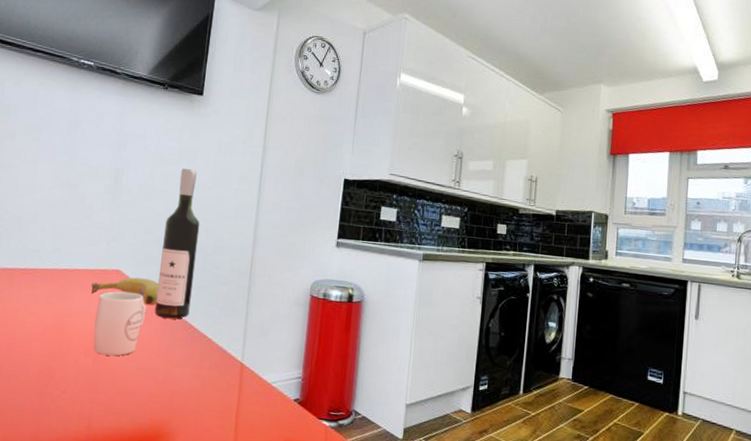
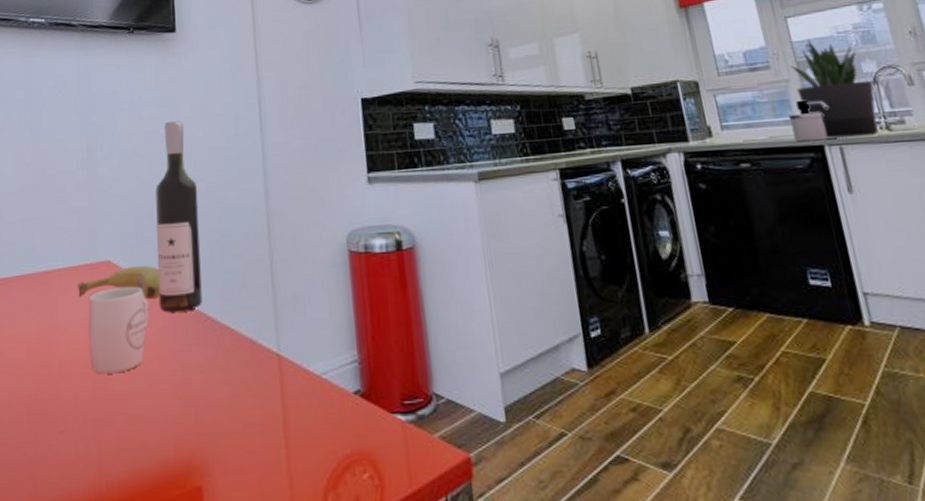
soap dispenser: none [667,243,699,277] -> present [787,99,828,142]
planter: none [680,199,738,281] -> present [789,40,879,138]

